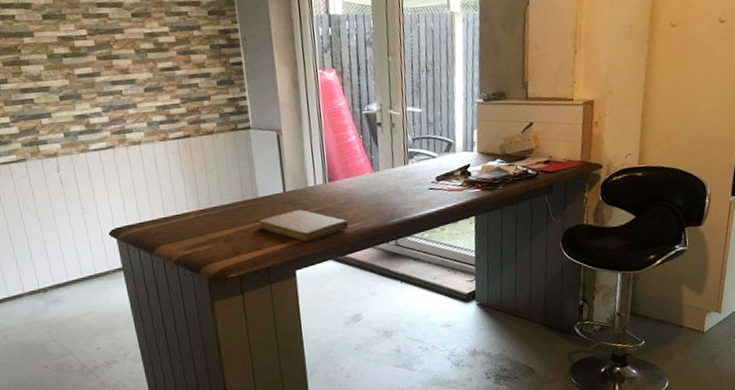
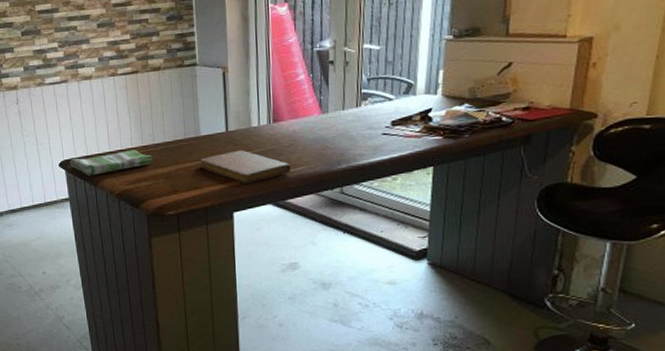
dish towel: none [121,214,211,244] -> present [70,150,153,177]

